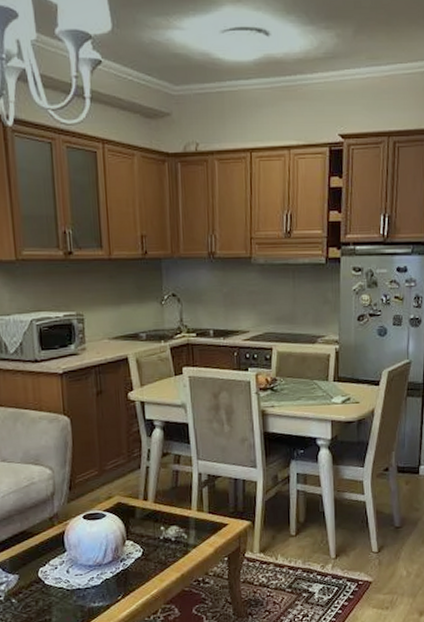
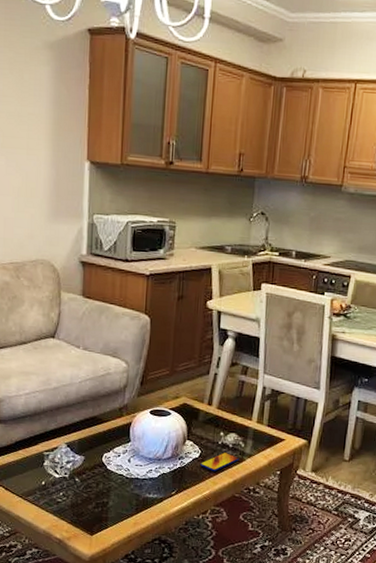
smartphone: none [144,547,184,569] -> present [200,452,239,472]

